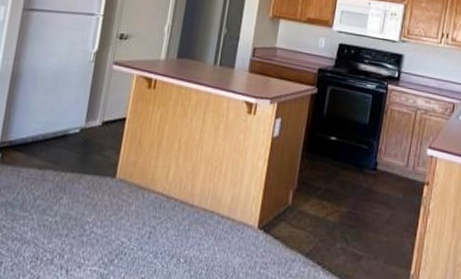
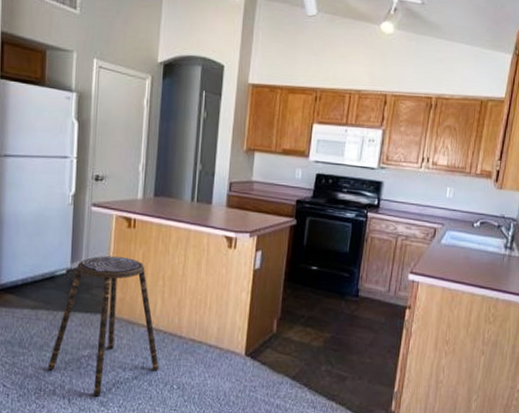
stool: none [48,115,167,268] -> present [48,255,160,396]

